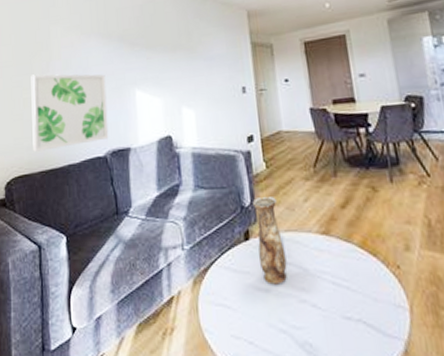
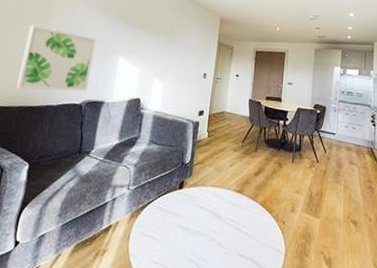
vase: present [252,196,287,285] -> none [186,157,211,226]

